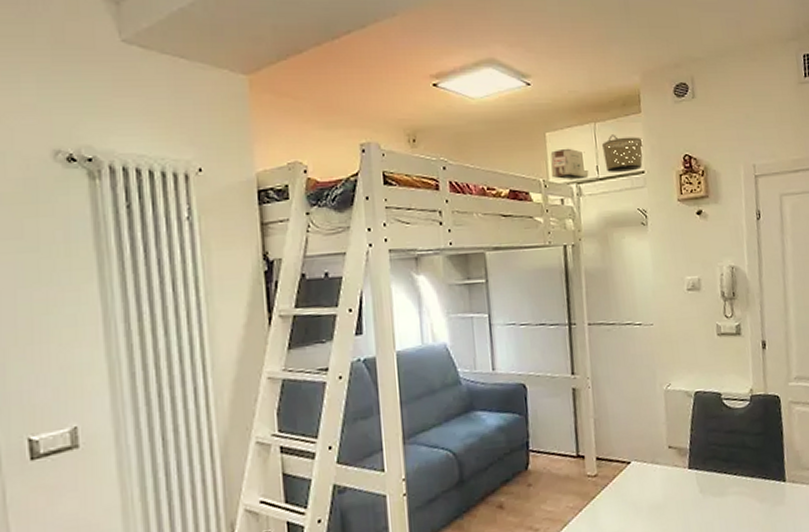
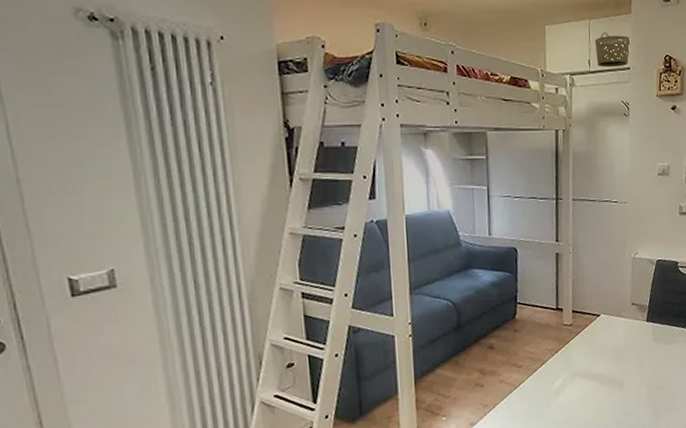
box: present [550,148,589,180] -> none [548,41,582,71]

